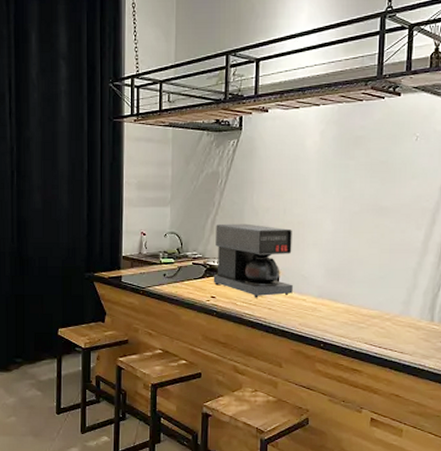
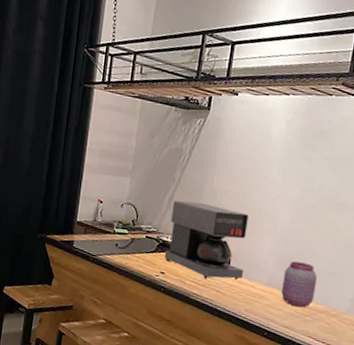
jar: none [333,271,367,314] -> present [281,261,317,307]

